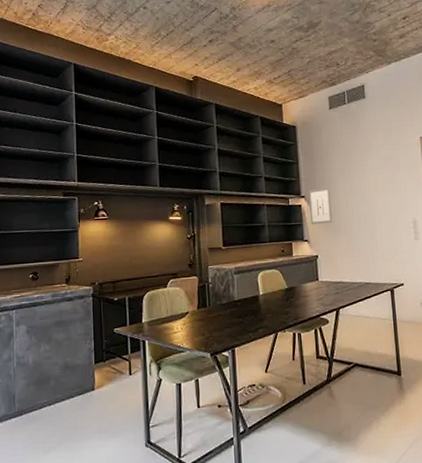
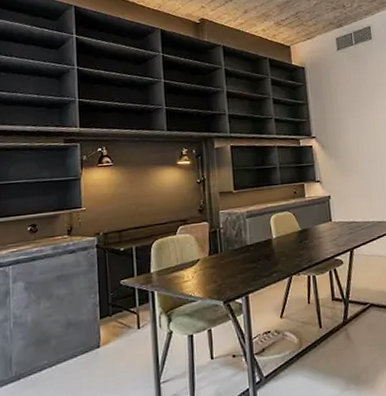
wall art: present [309,187,333,225] -> none [319,127,344,166]

